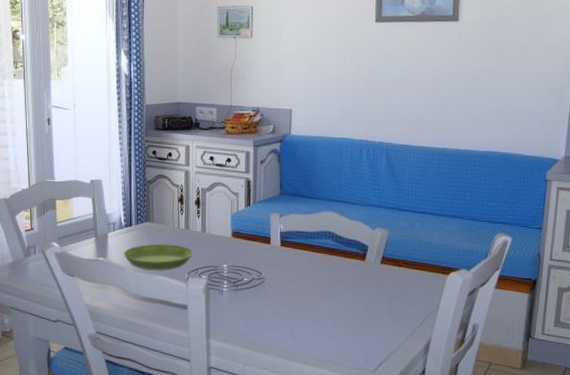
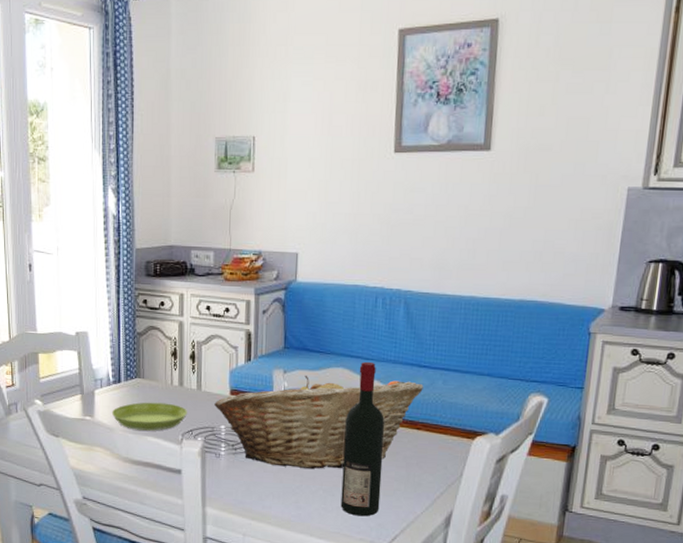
fruit basket: none [217,219,404,304] -> present [214,376,424,470]
wine bottle: none [331,206,370,346] -> present [340,361,385,517]

